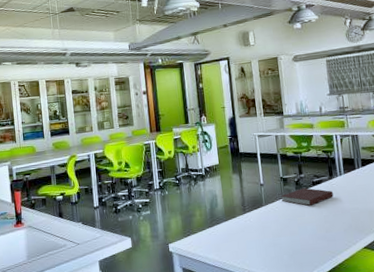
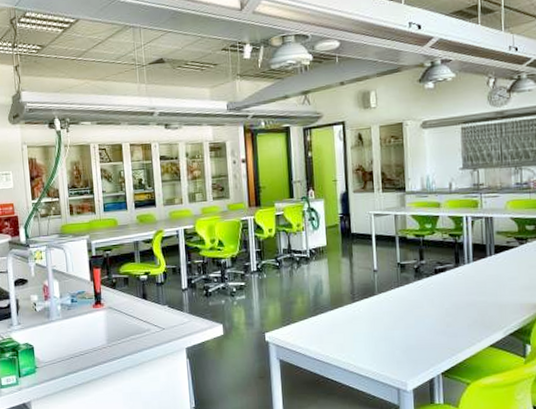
notebook: present [281,188,333,206] -> none [396,276,458,296]

